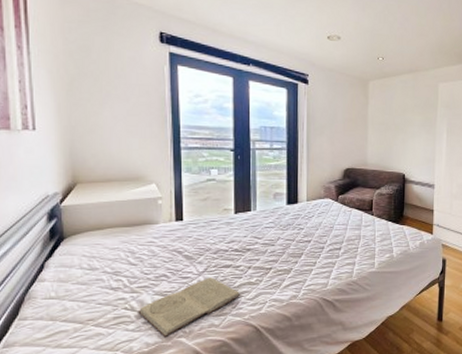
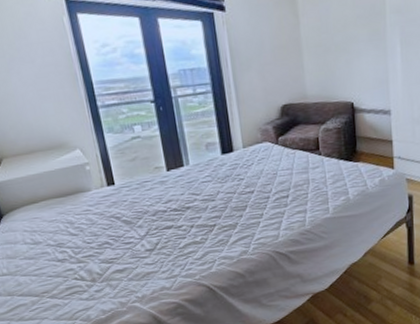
book: present [138,277,241,338] -> none [88,240,188,304]

